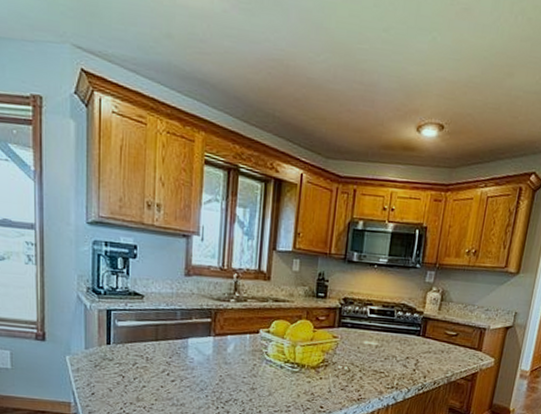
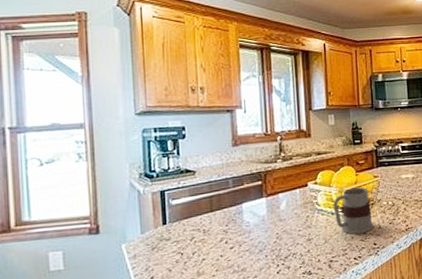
mug: none [283,344,325,394] -> present [333,187,374,235]

